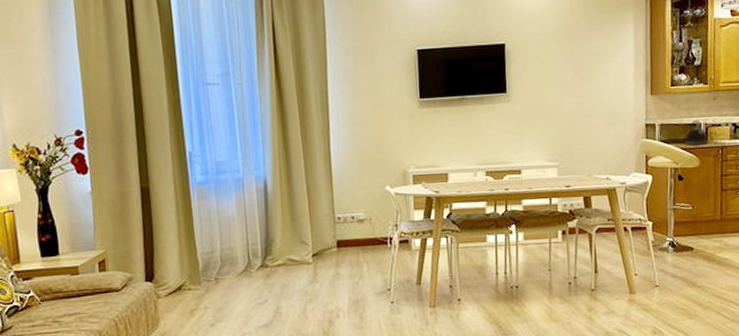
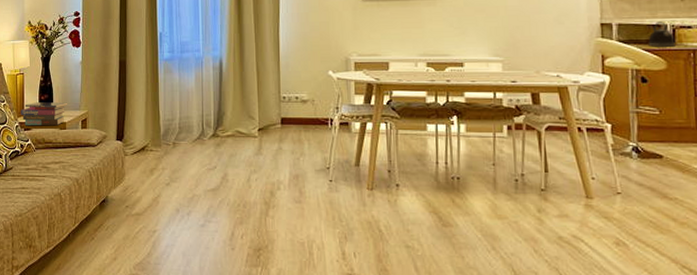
books: none [14,242,77,274] -> present [20,102,67,125]

